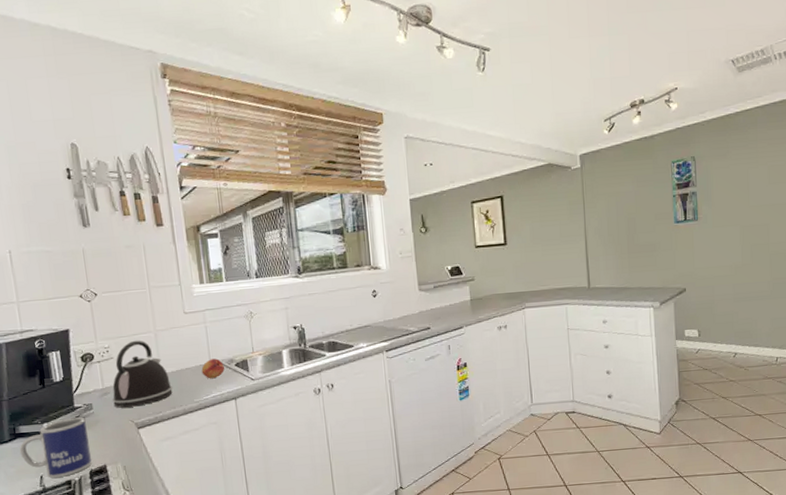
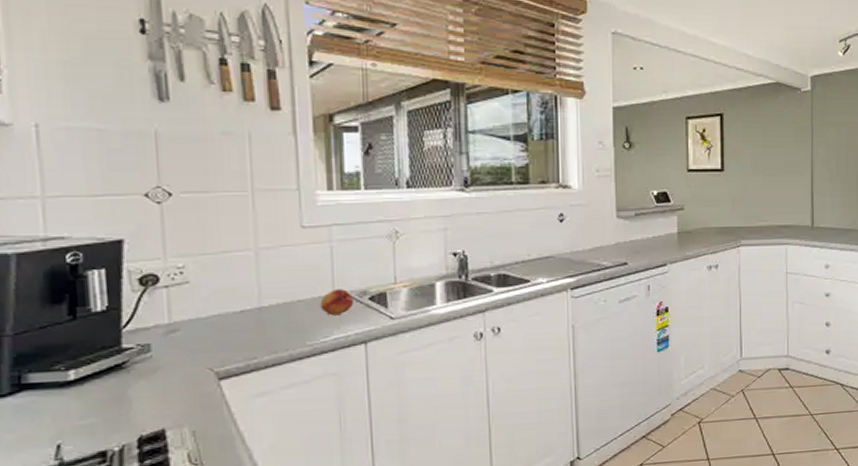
mug: present [19,417,93,478] -> none [25,362,144,448]
kettle: present [112,340,173,408] -> none [182,259,276,351]

